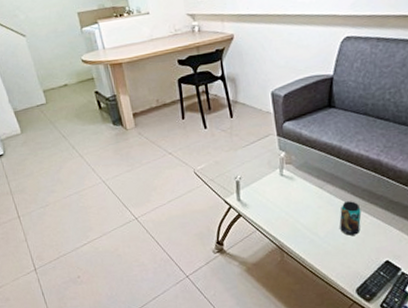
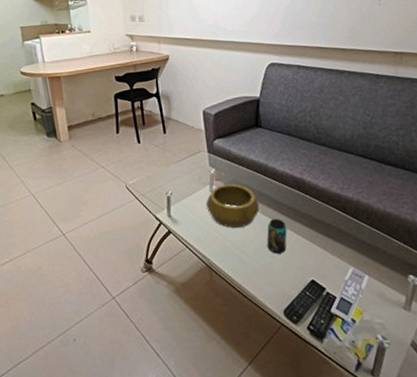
decorative bowl: none [276,167,332,211] -> present [206,184,259,228]

